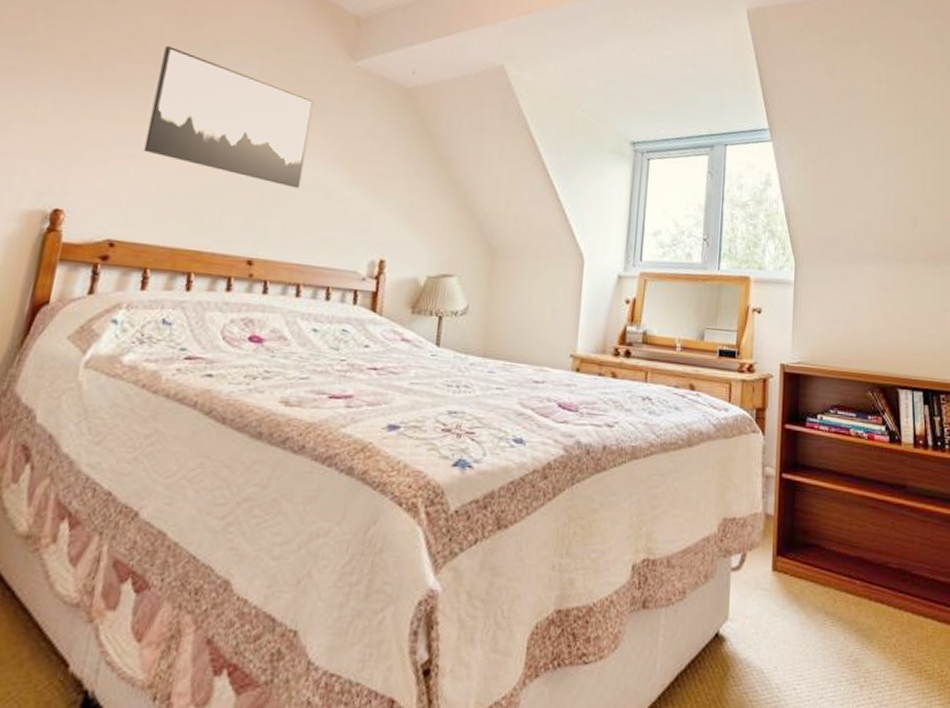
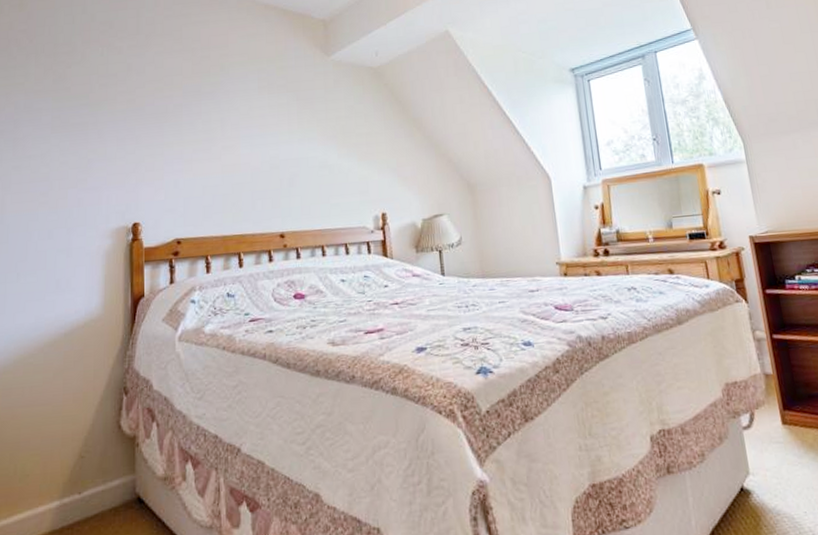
wall art: present [143,46,314,189] -> none [186,79,308,170]

